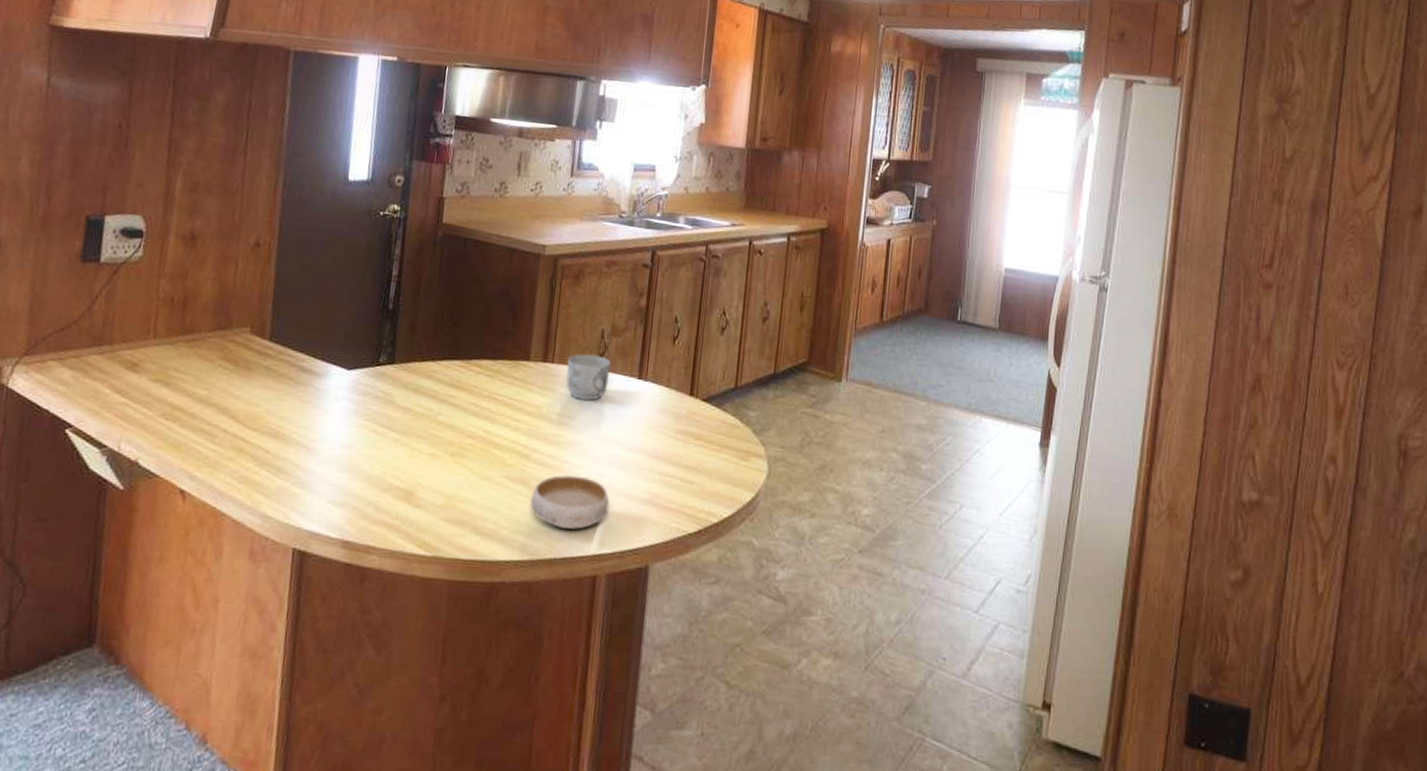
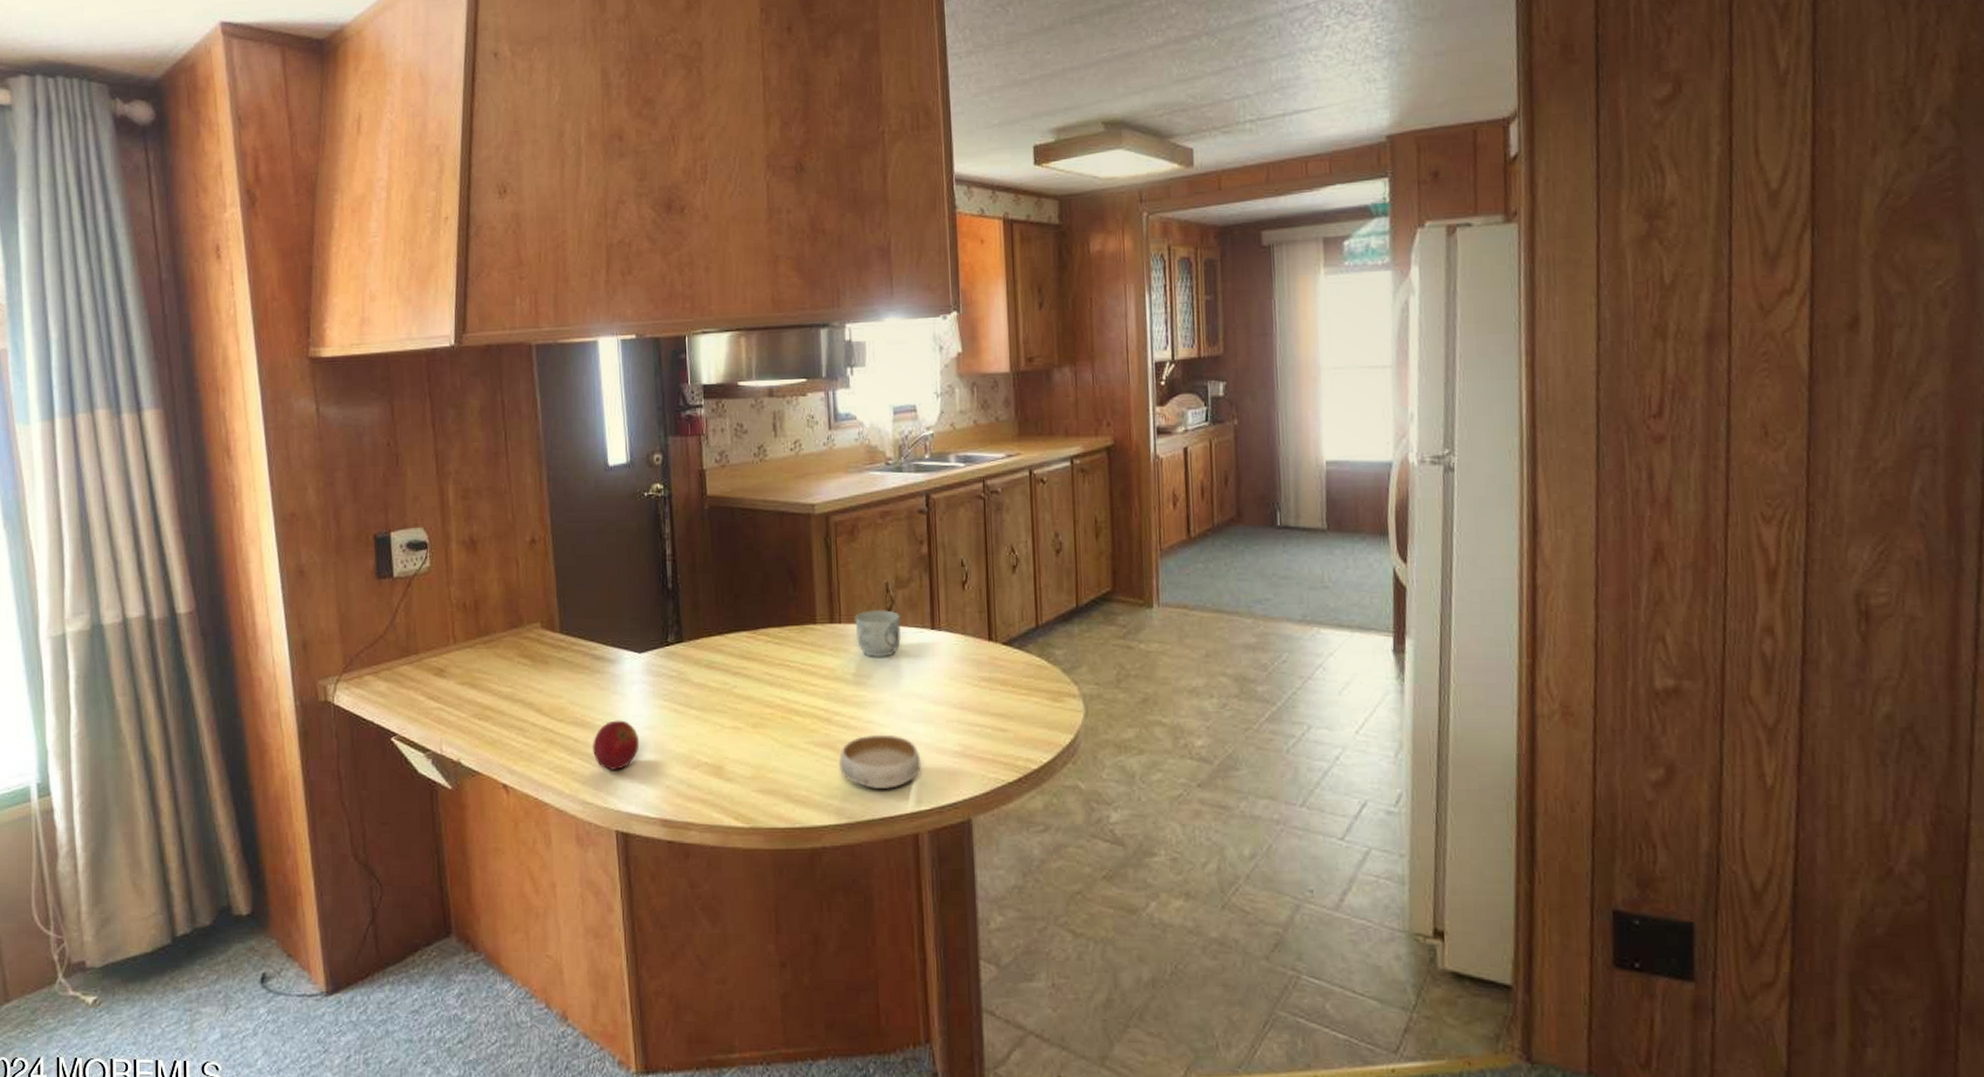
apple: none [282,435,334,486] -> present [593,720,640,770]

